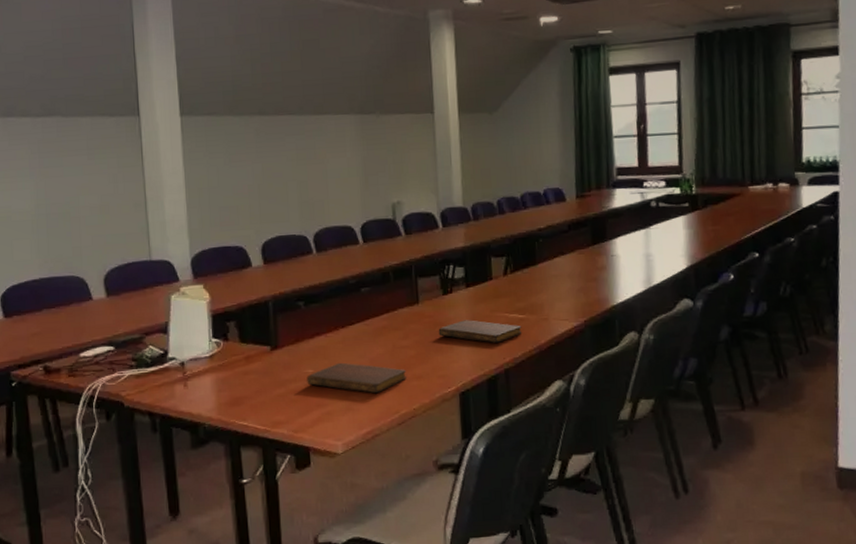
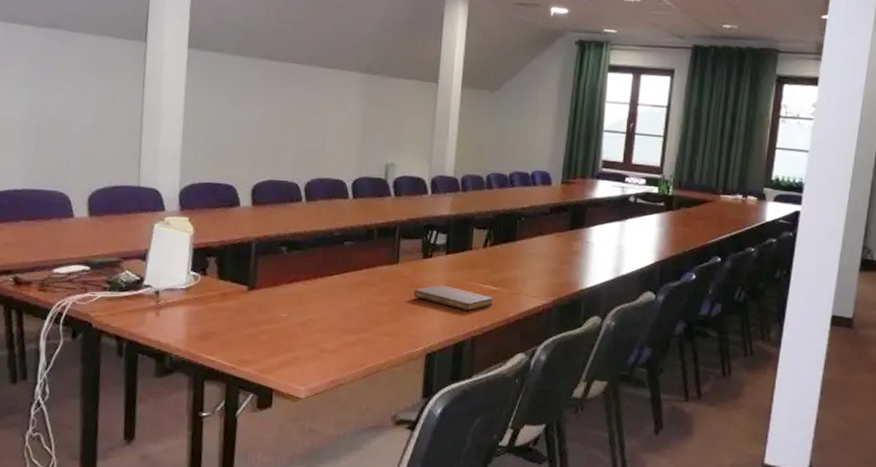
notebook: present [307,362,406,394] -> none [279,310,377,345]

